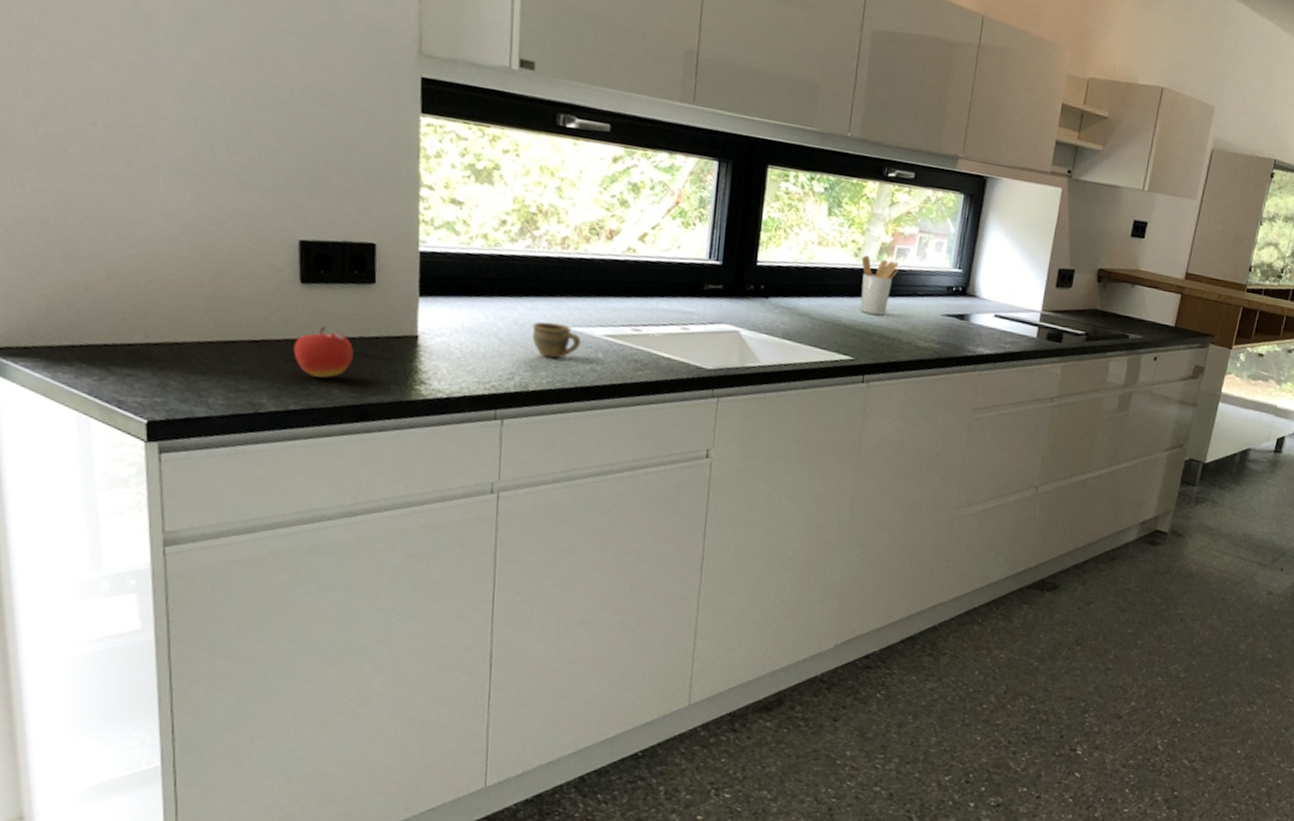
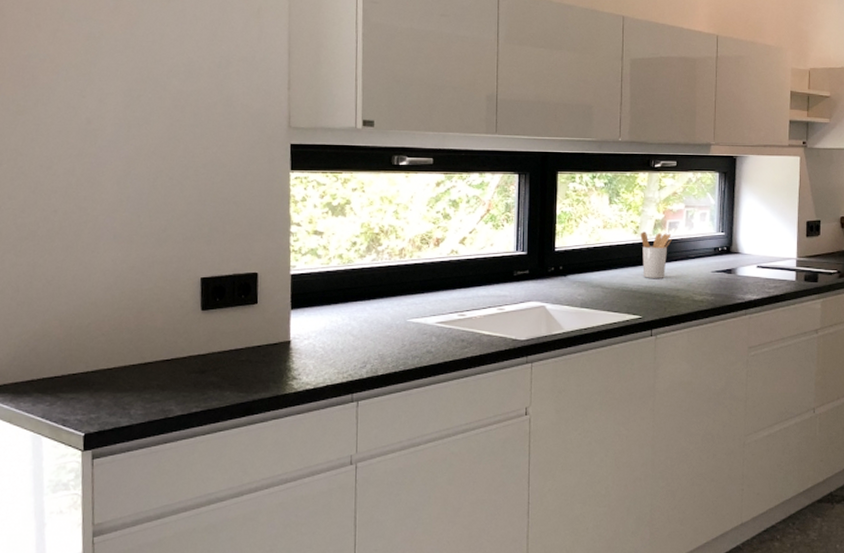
fruit: present [293,325,353,378] -> none [195,342,241,383]
cup: present [532,321,582,359] -> none [379,317,419,346]

